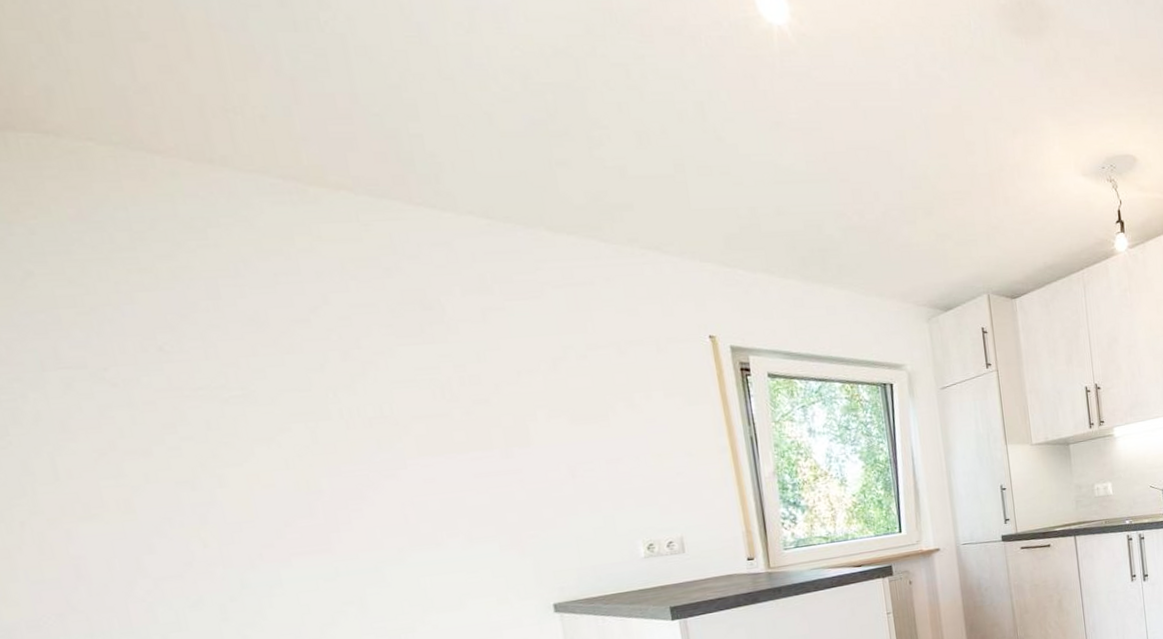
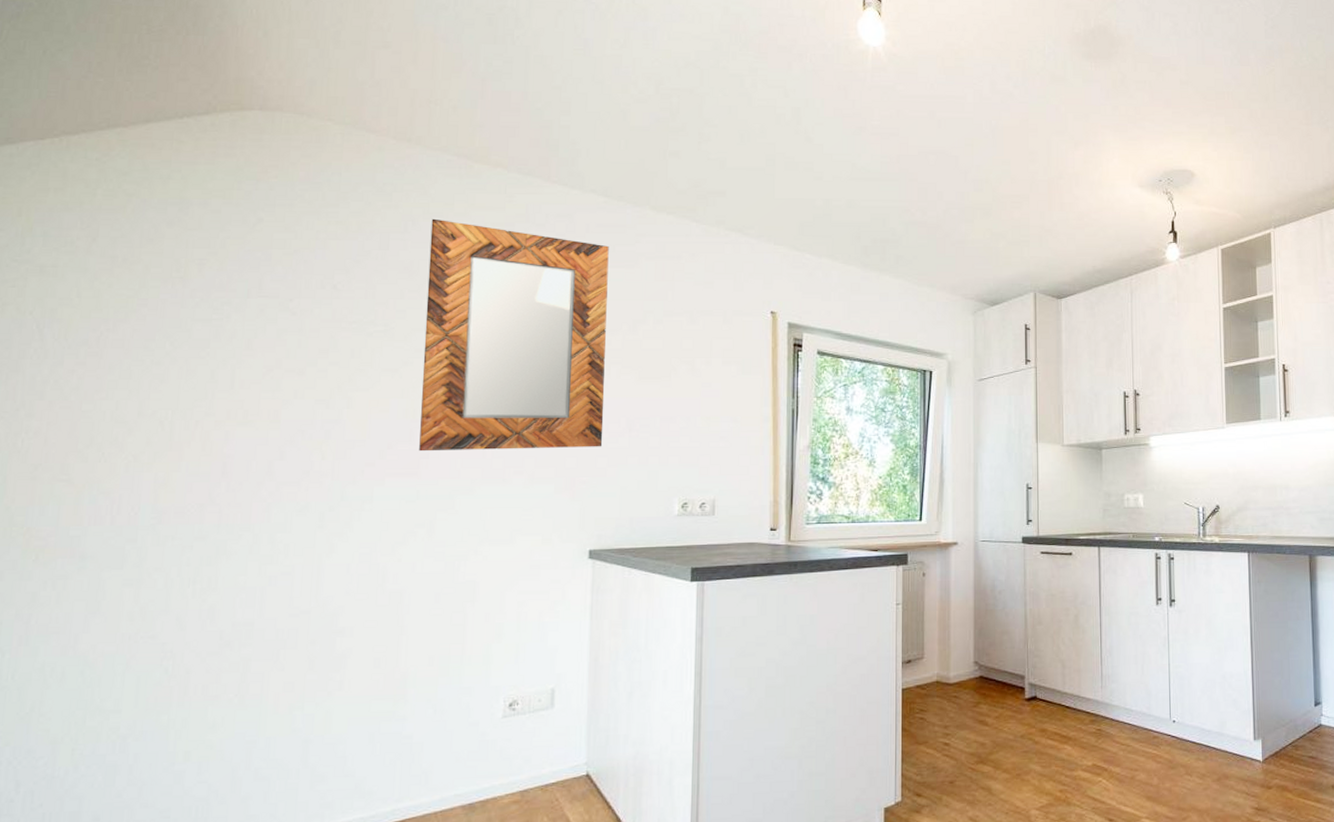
home mirror: none [268,257,545,526] -> present [419,218,609,452]

